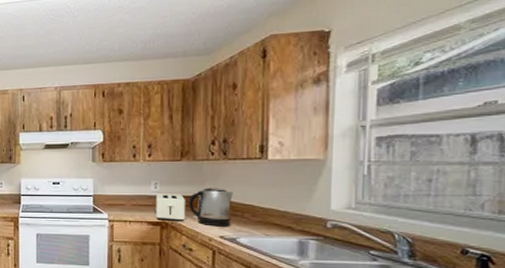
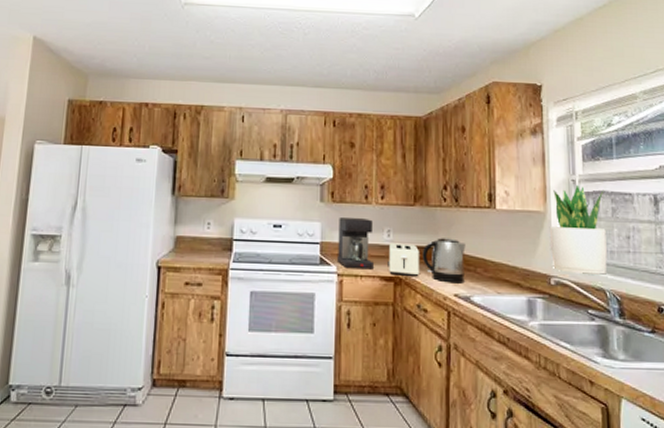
coffee maker: none [109,174,141,216] -> present [338,218,373,270]
planter: none [328,130,402,218] -> present [549,184,607,275]

